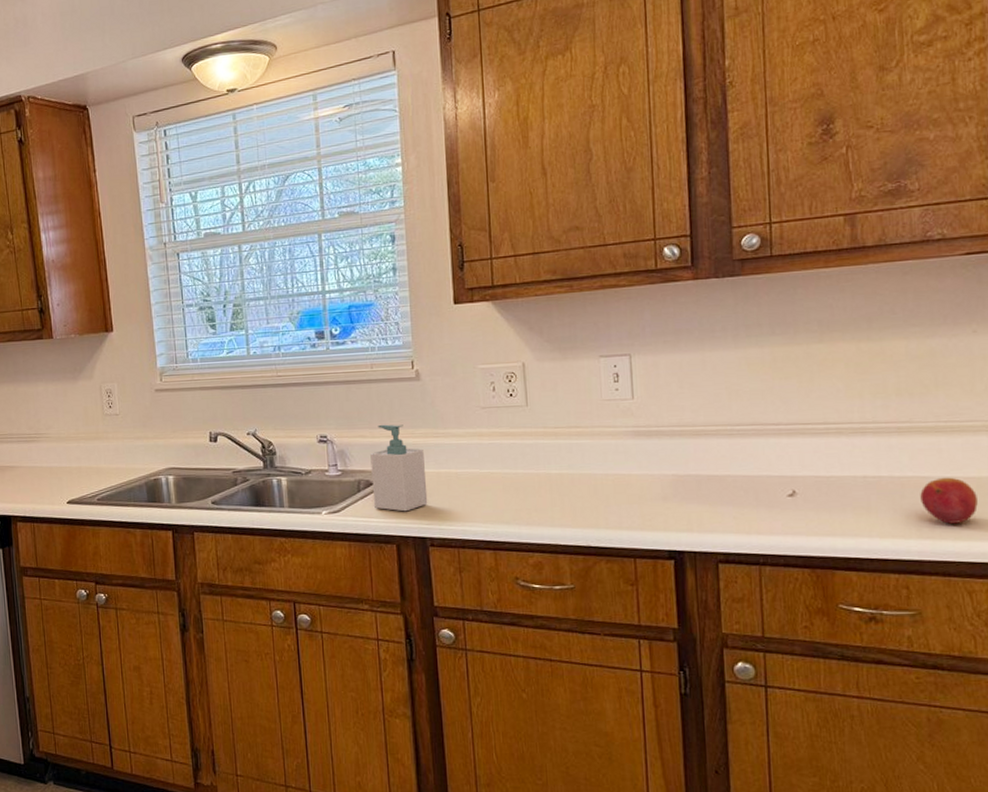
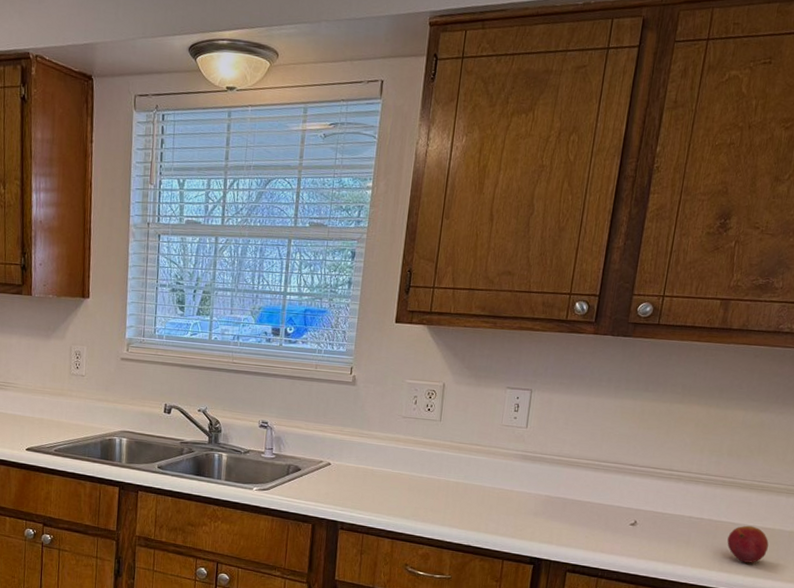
soap bottle: present [370,424,428,512] -> none [299,419,348,497]

